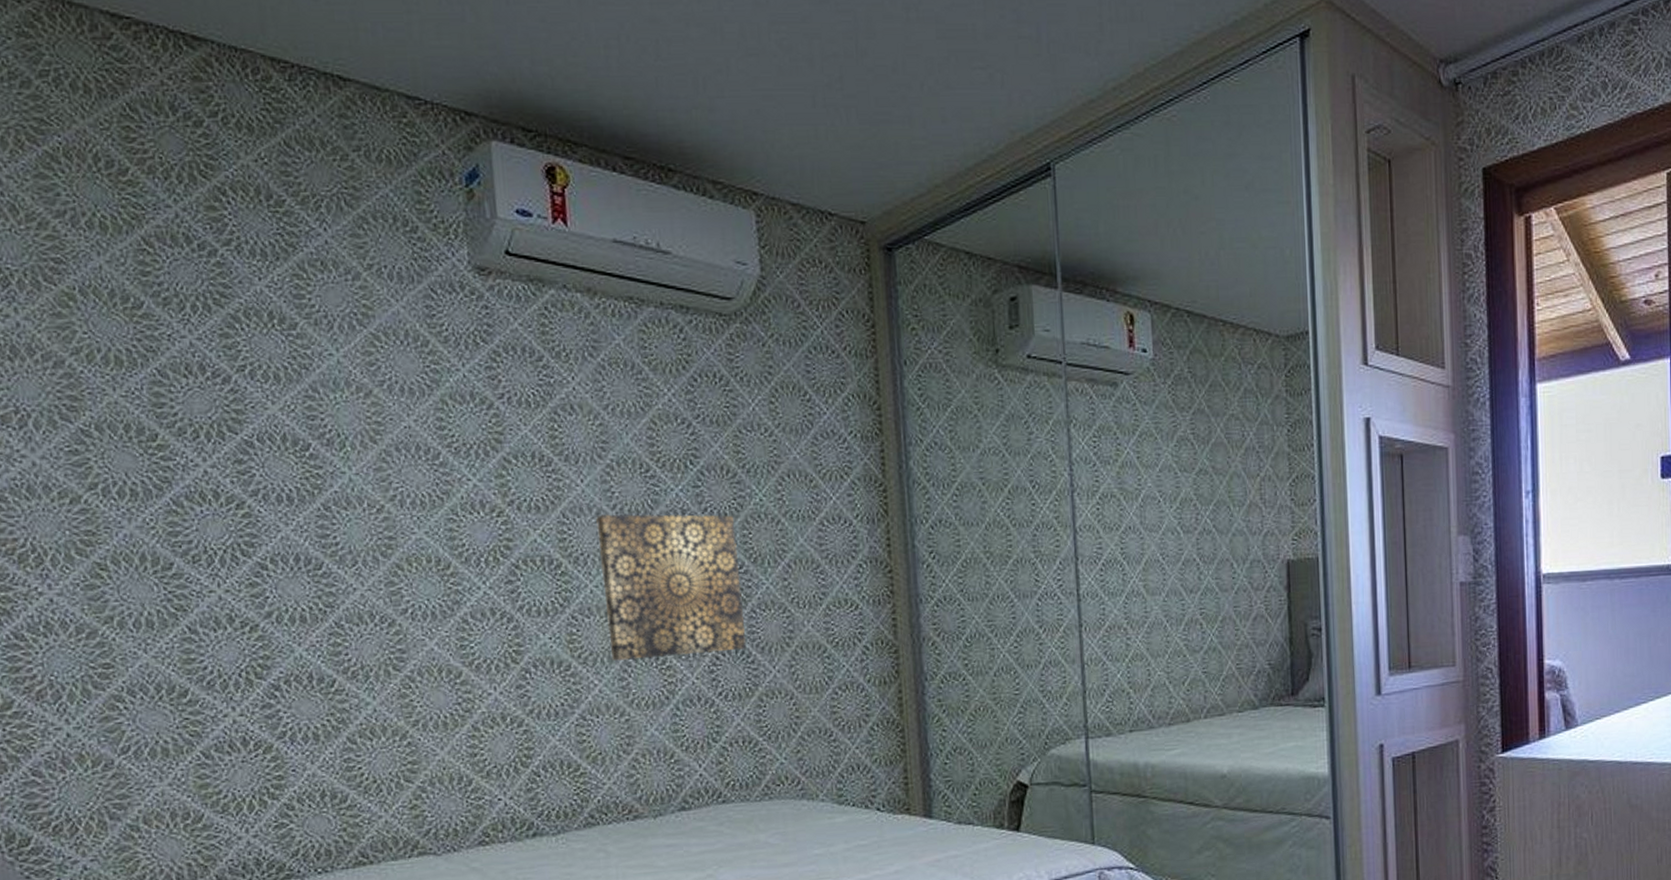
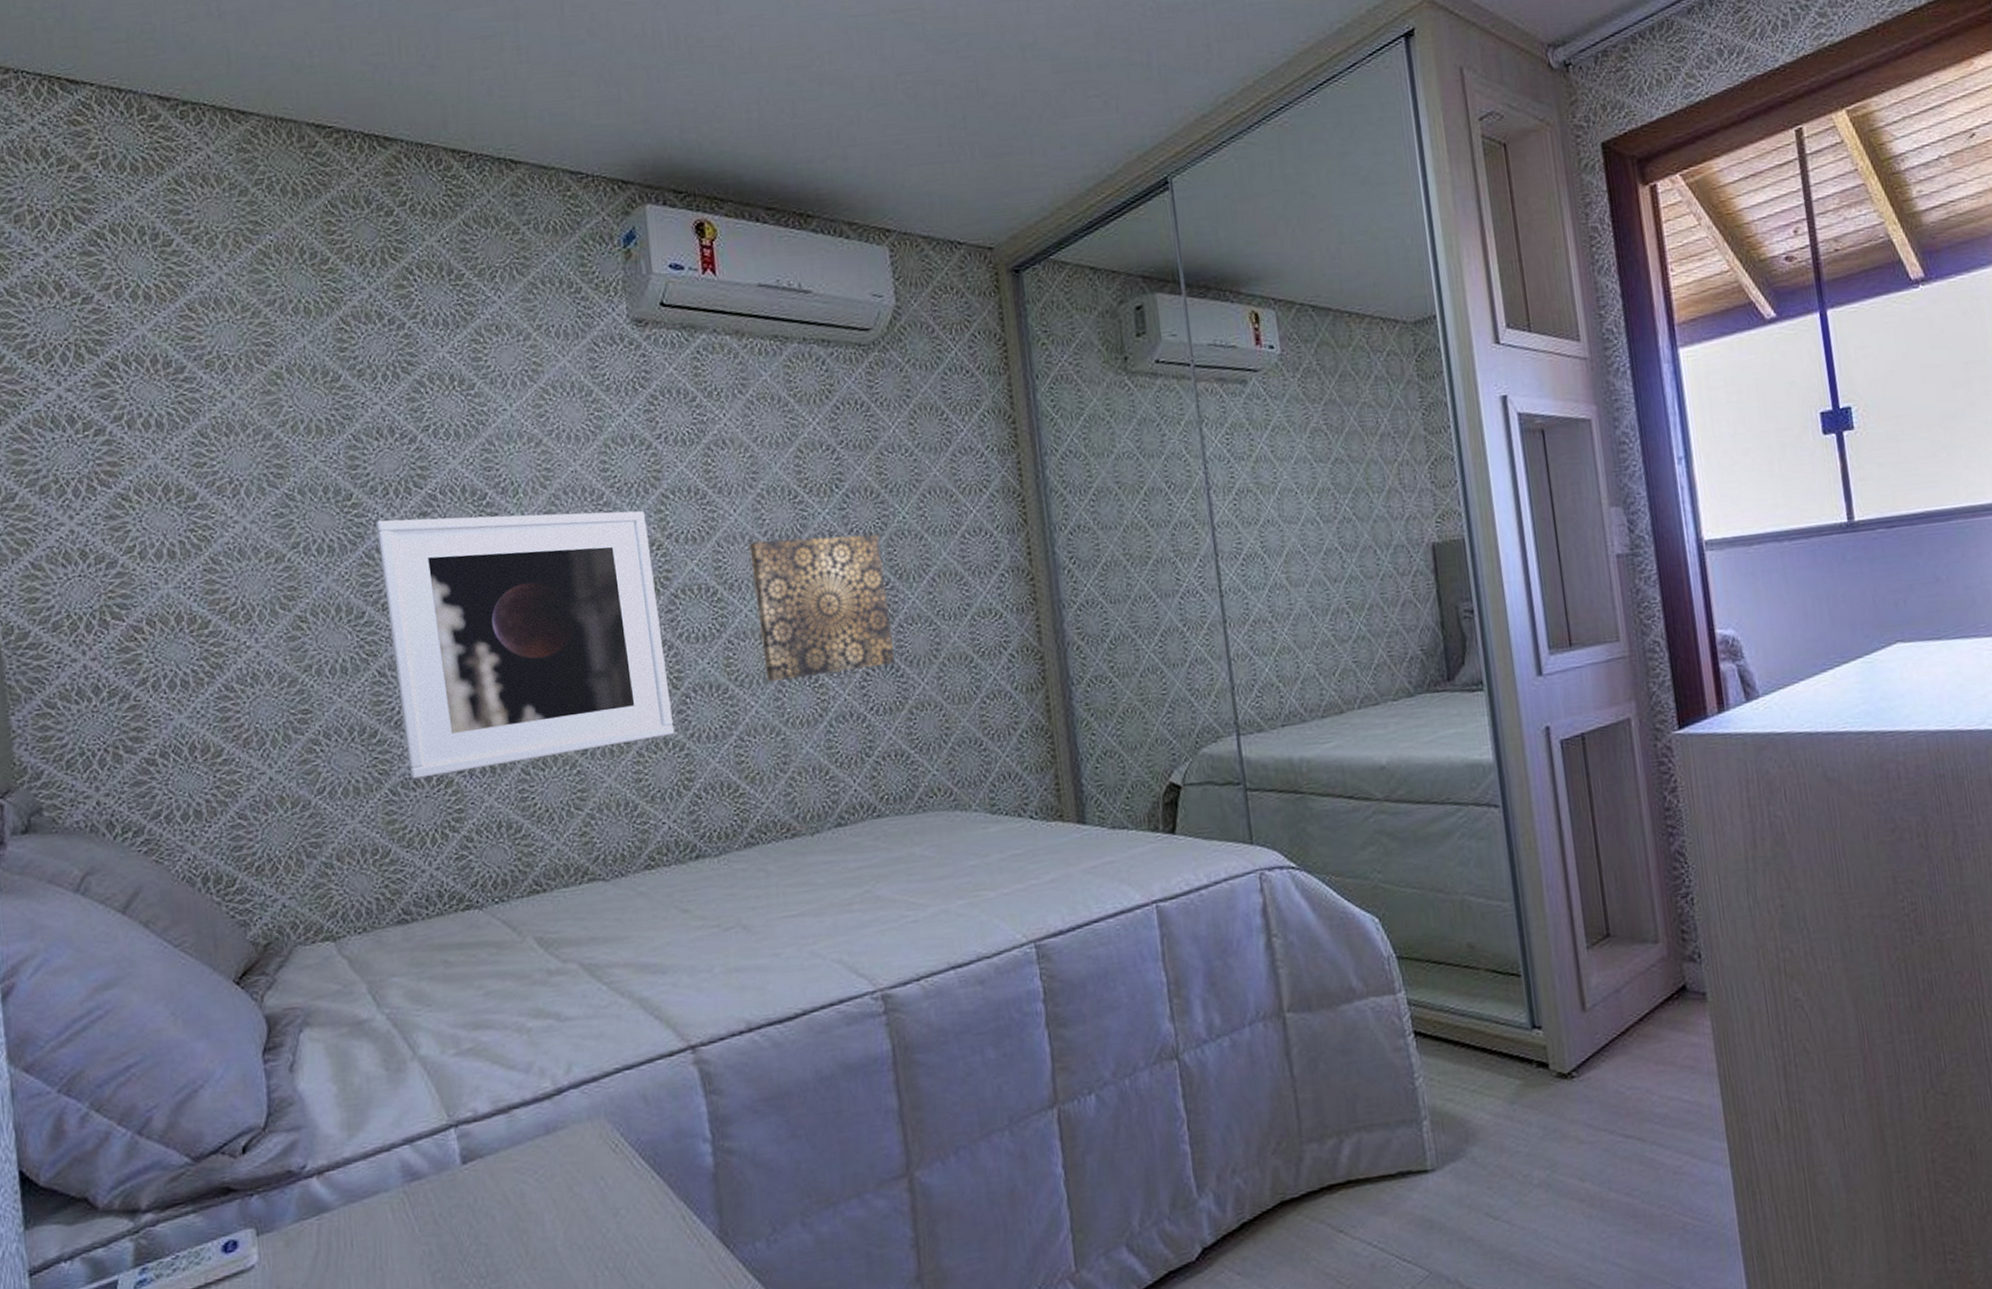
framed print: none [185,465,513,742] -> present [376,510,675,779]

